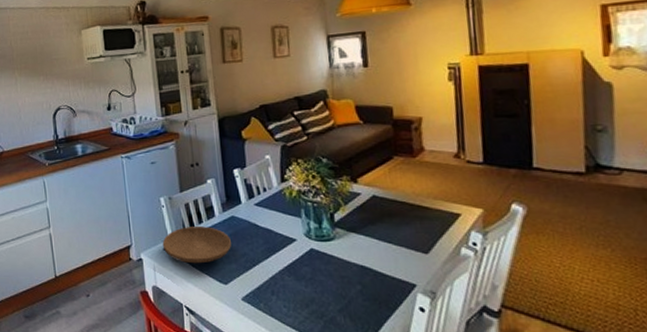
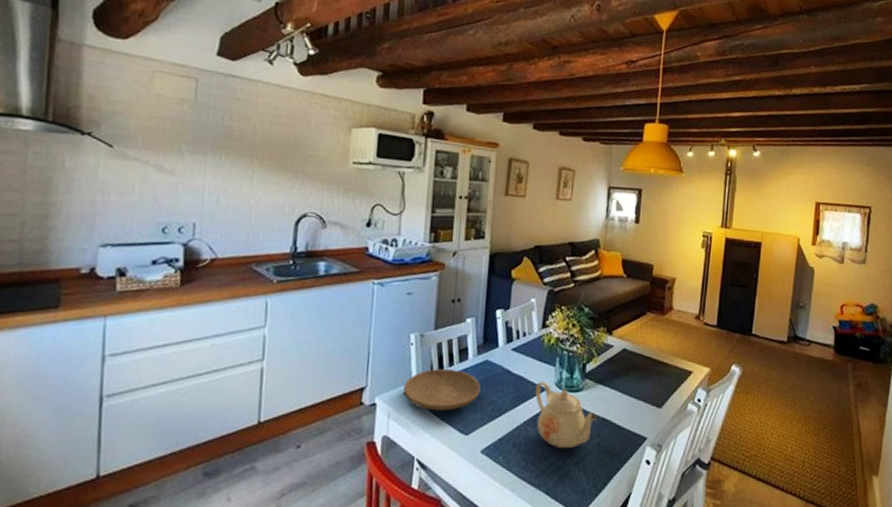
teapot: none [285,232,355,297] -> present [535,381,597,449]

